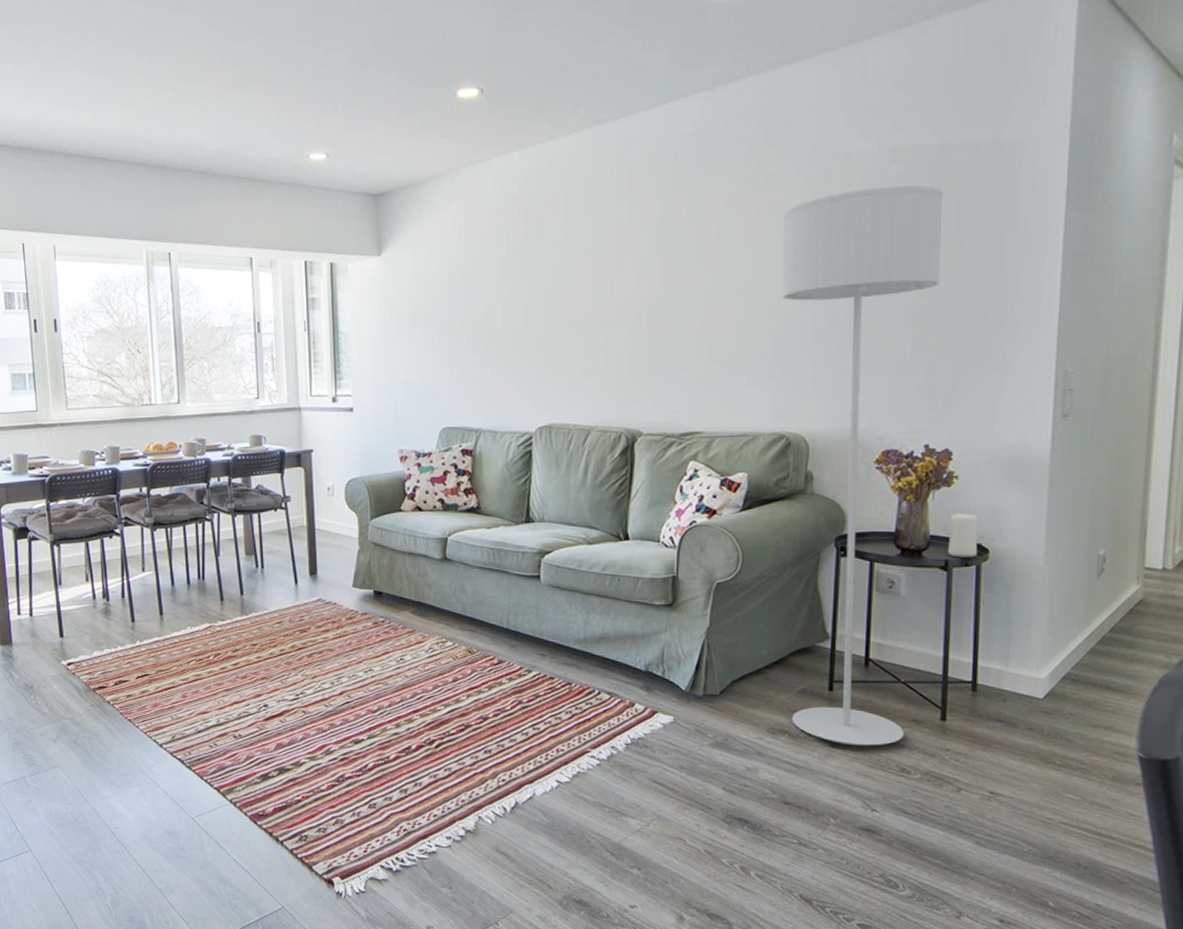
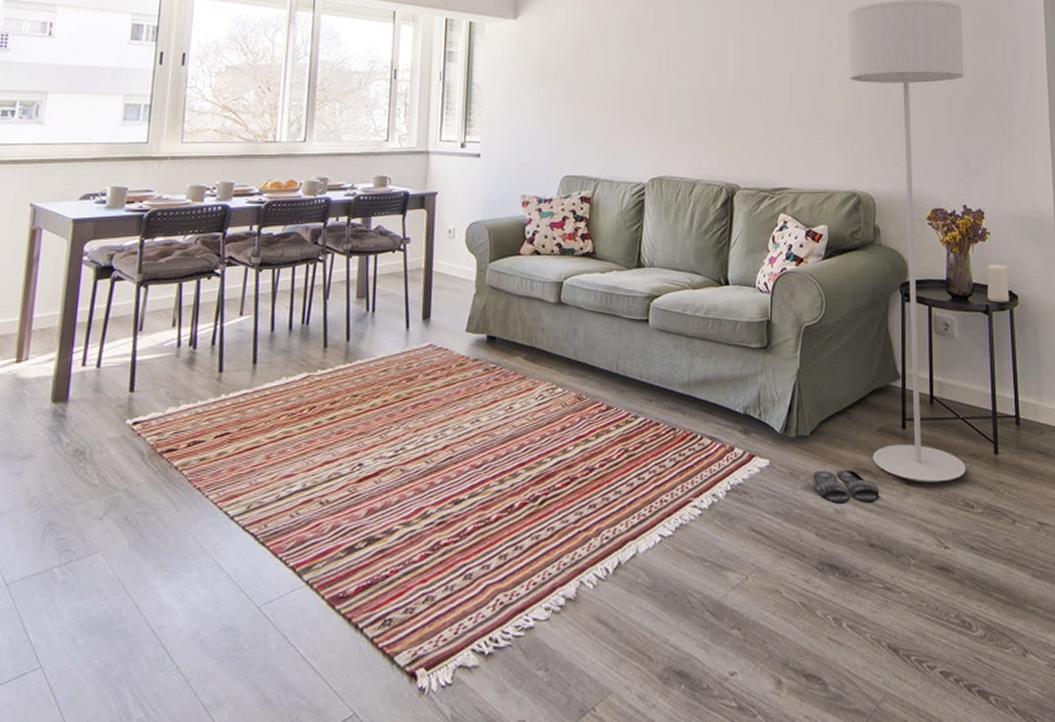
slippers: none [723,728,797,763] -> present [814,469,878,504]

